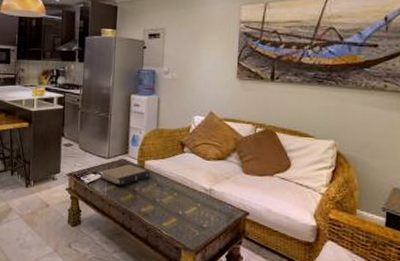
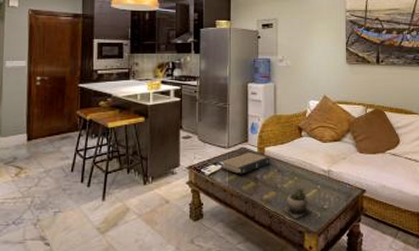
succulent plant: none [159,203,190,235] -> present [282,187,312,219]

